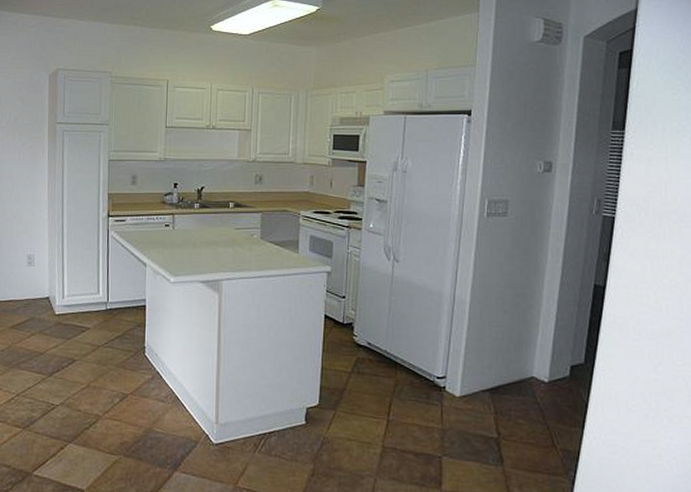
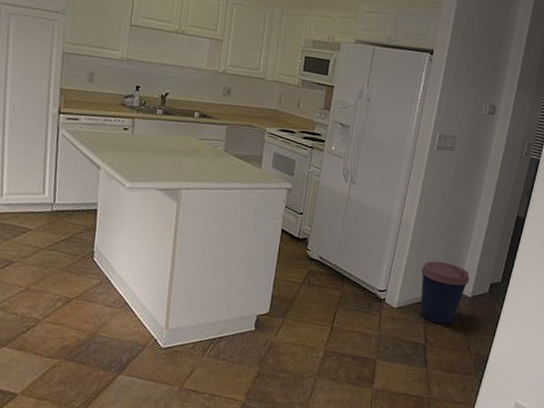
coffee cup: none [483,341,544,414] -> present [420,261,470,324]

